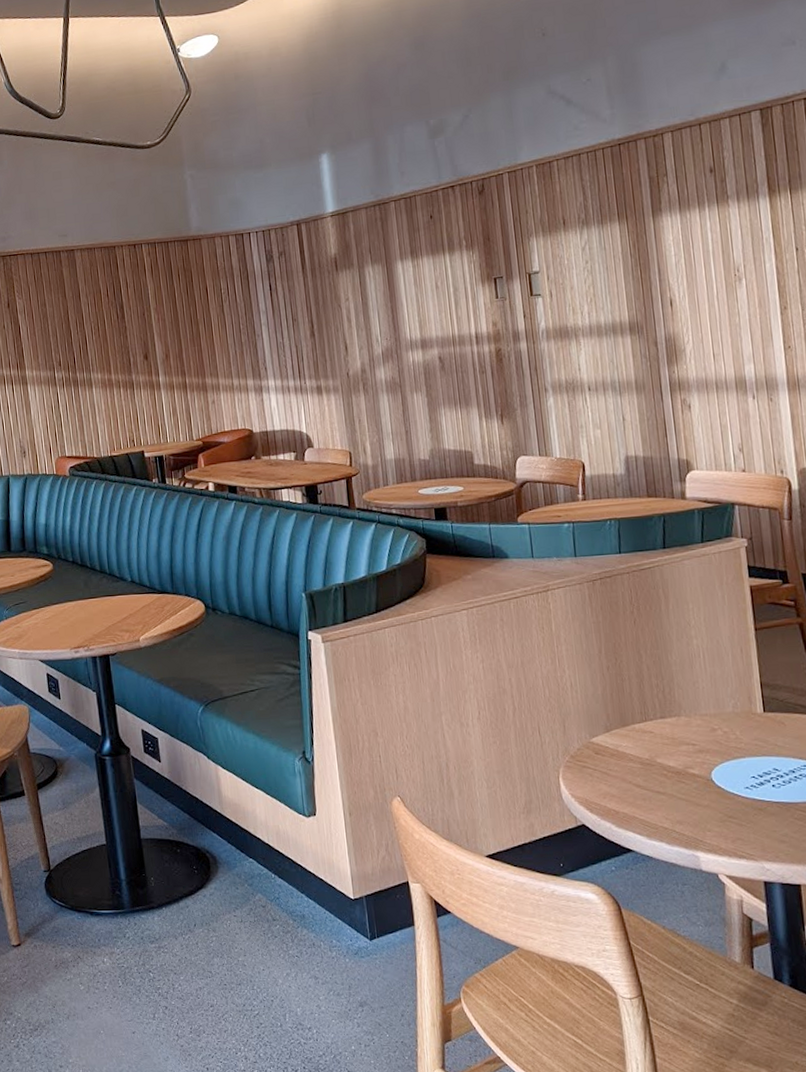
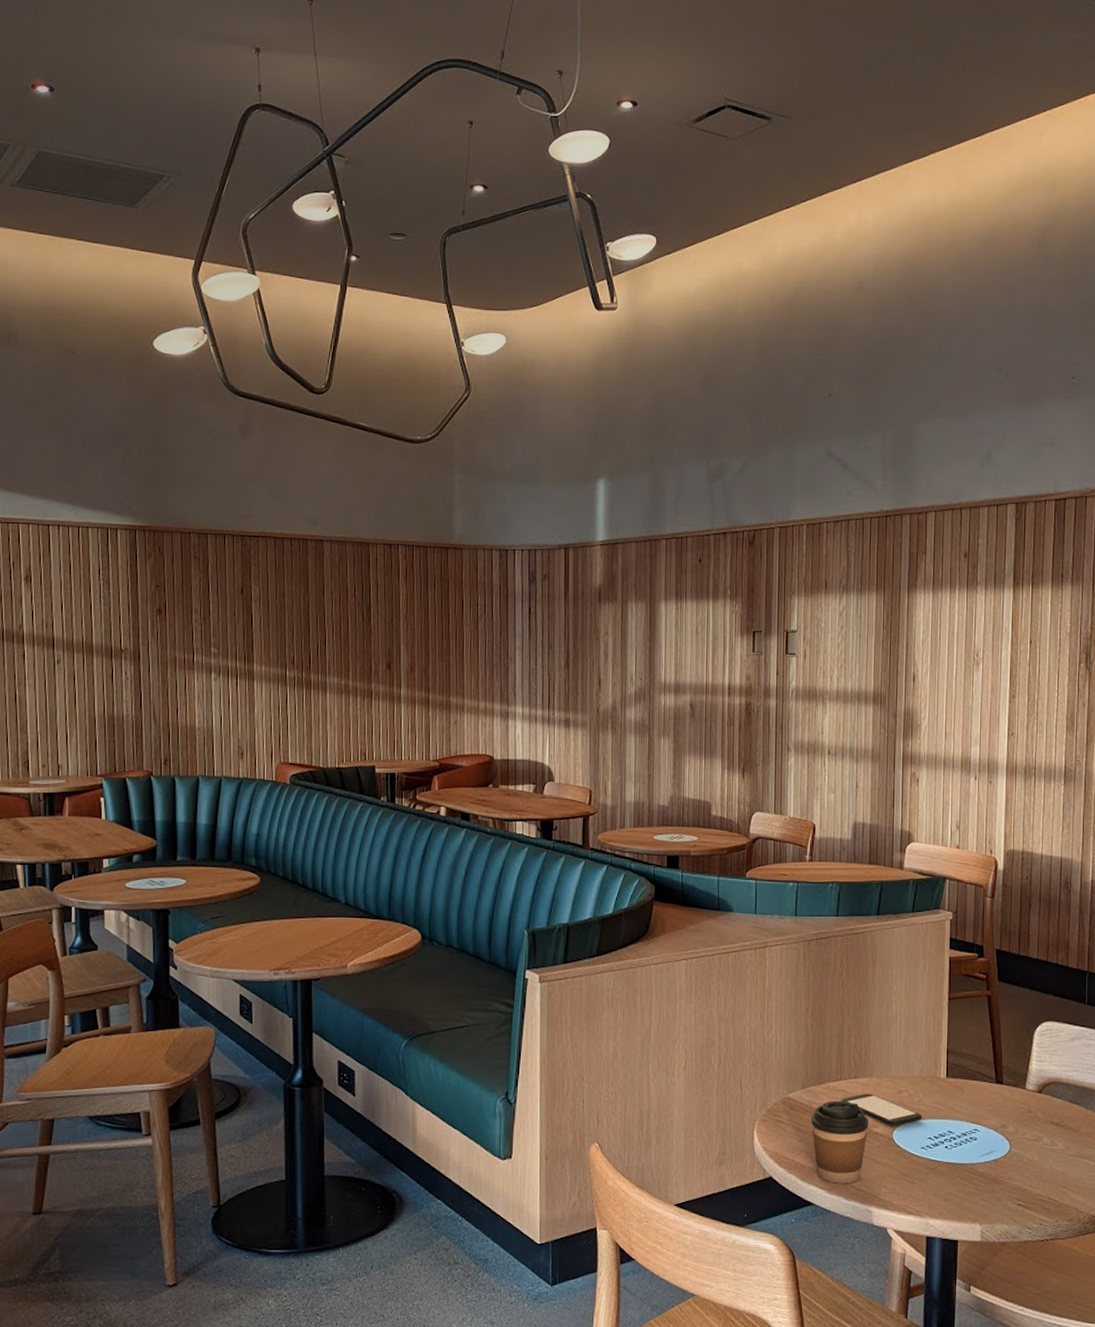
coffee cup: none [619,742,684,829] -> present [811,1100,869,1184]
smartphone: none [650,733,743,765] -> present [842,1093,923,1125]

